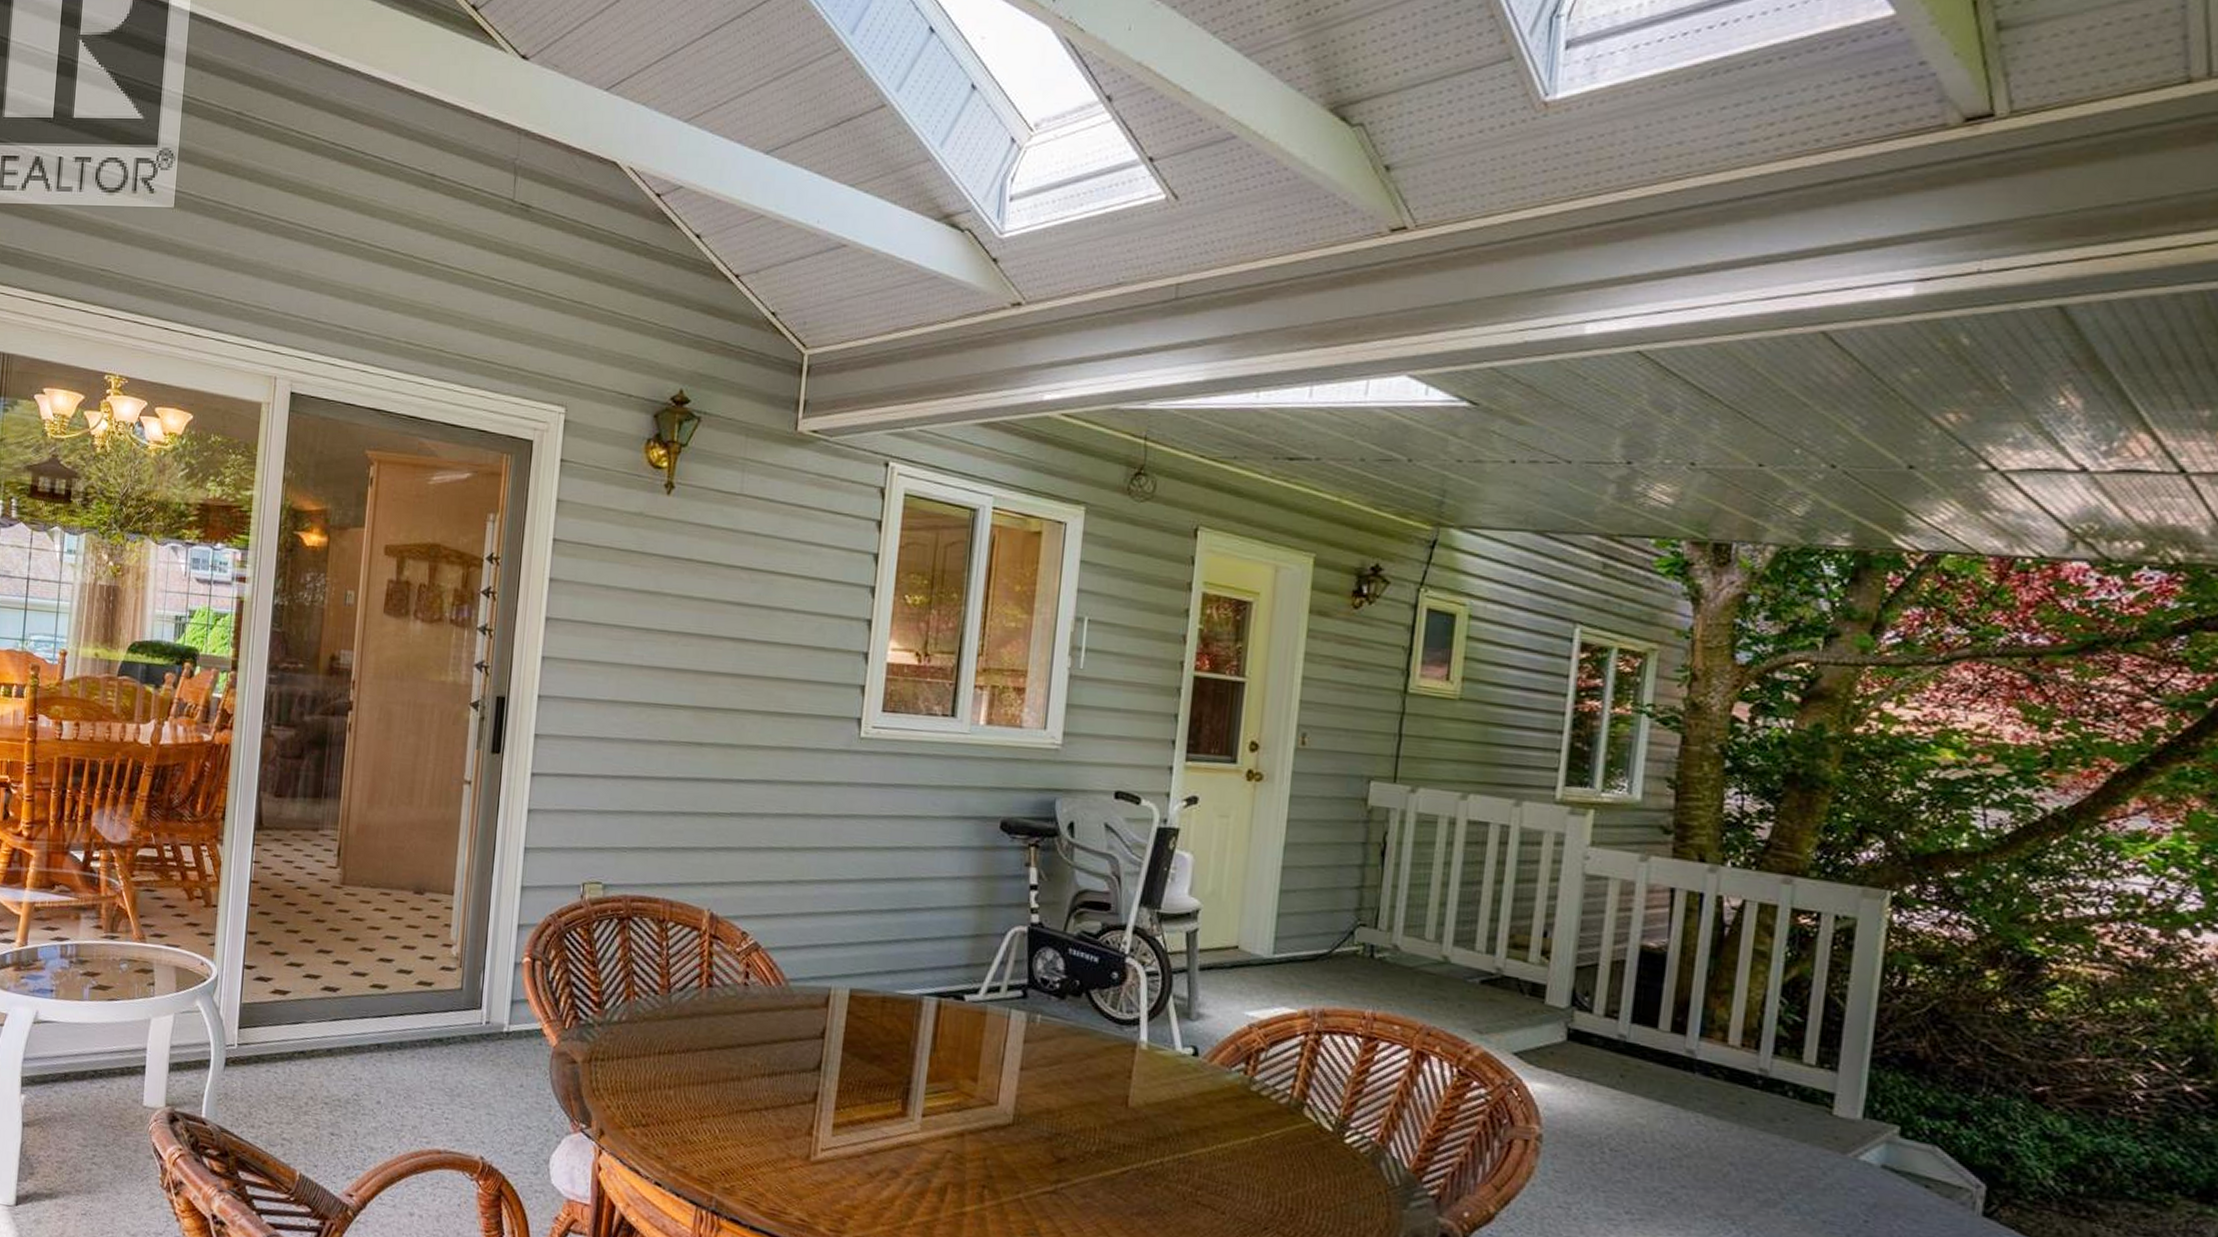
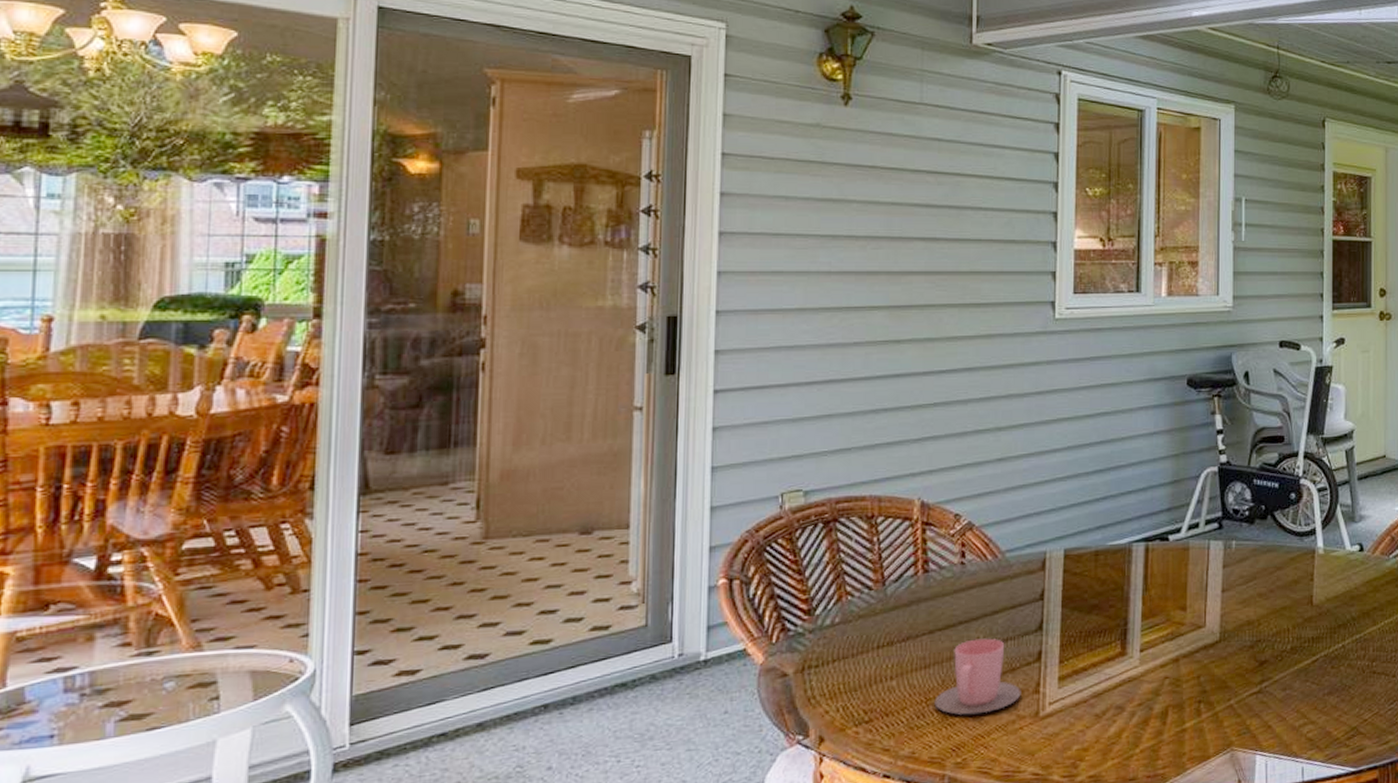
cup: none [708,1065,794,1145] -> present [934,638,1021,716]

